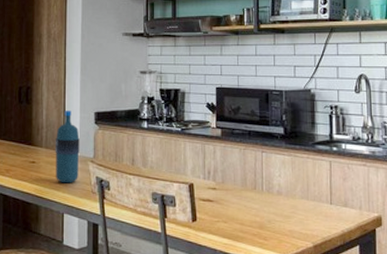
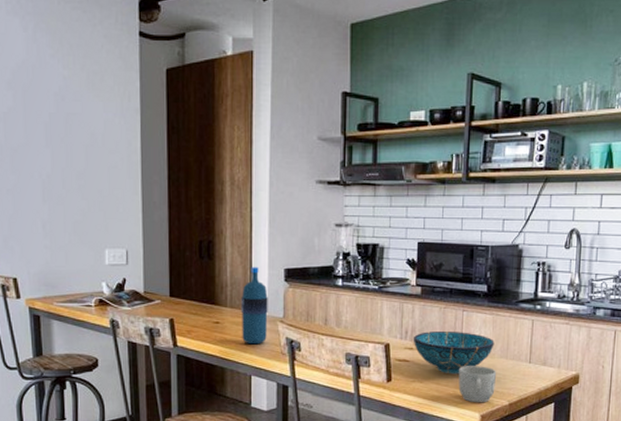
decorative bowl: none [215,172,295,215] -> present [413,332,495,375]
mug: none [262,206,299,245] -> present [458,366,496,403]

